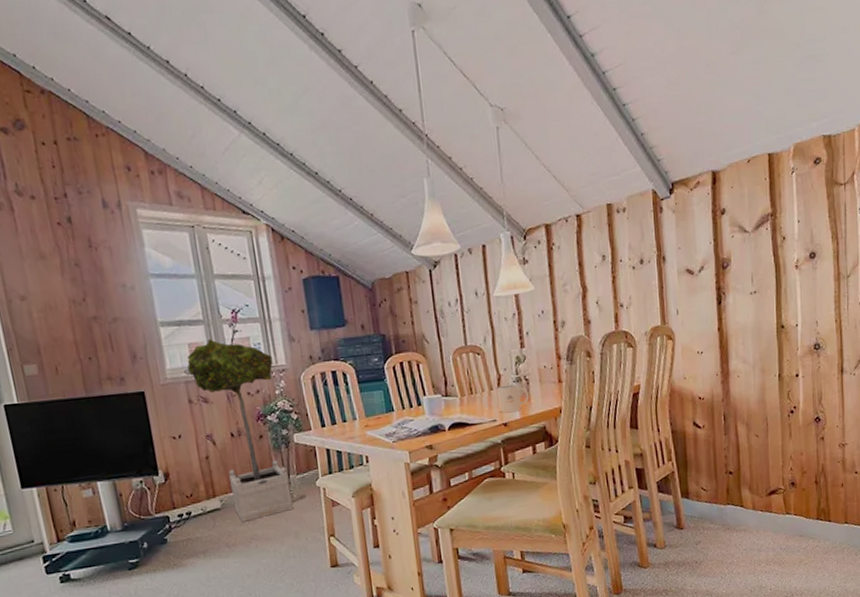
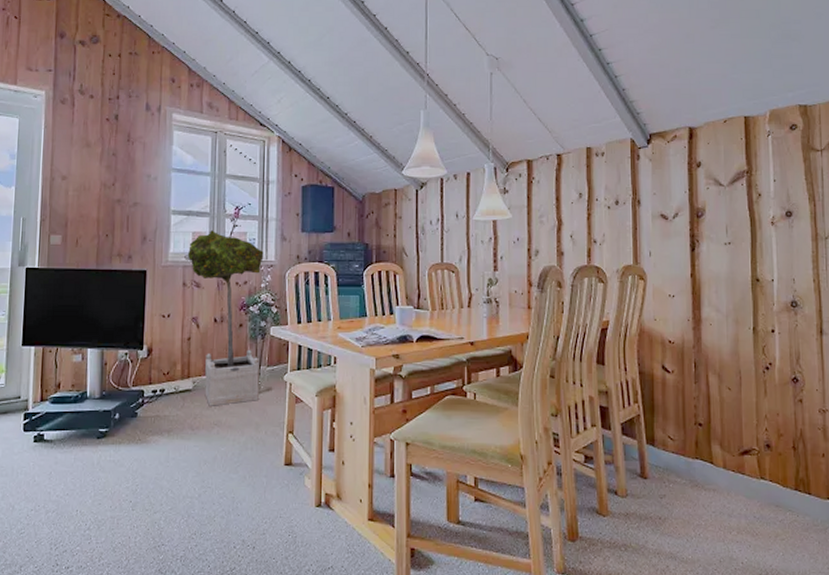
mug: present [496,384,530,414] -> none [466,304,498,332]

